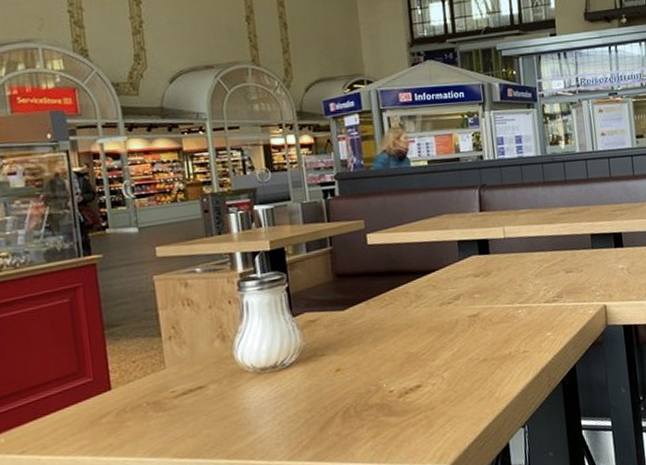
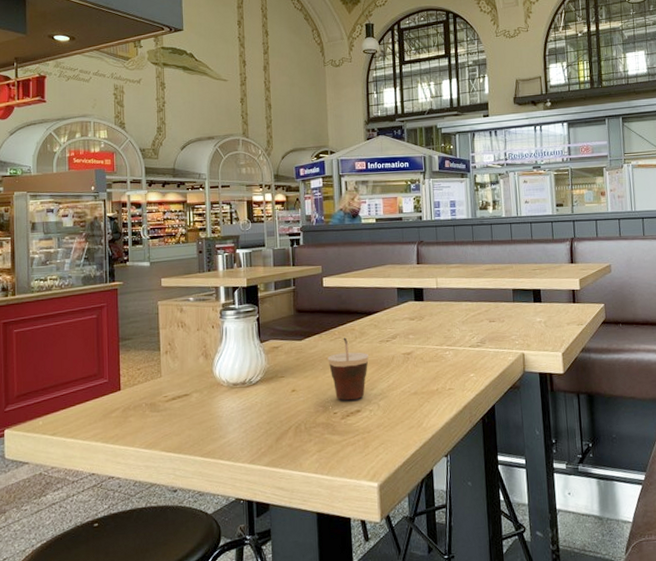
cup: none [378,302,428,376] -> present [327,337,369,401]

